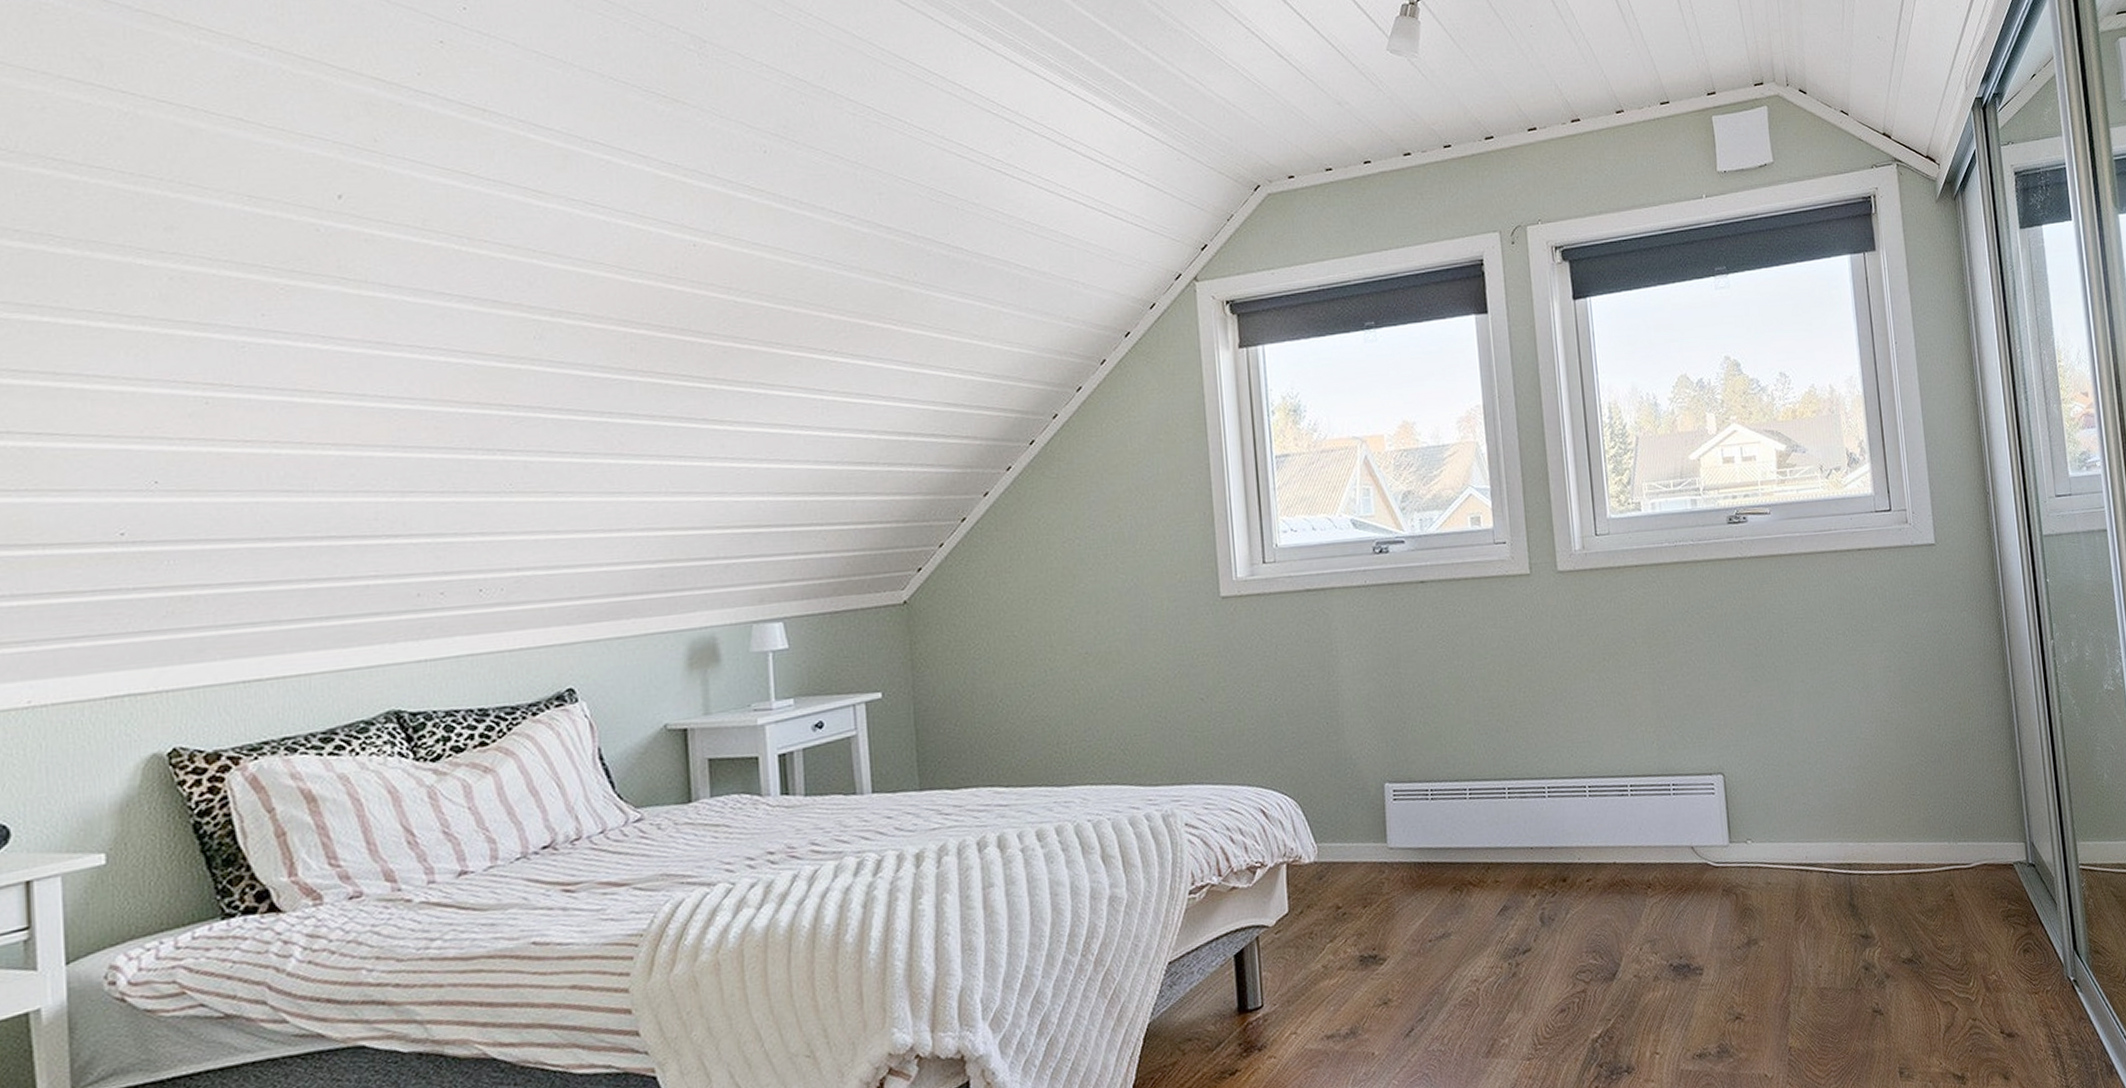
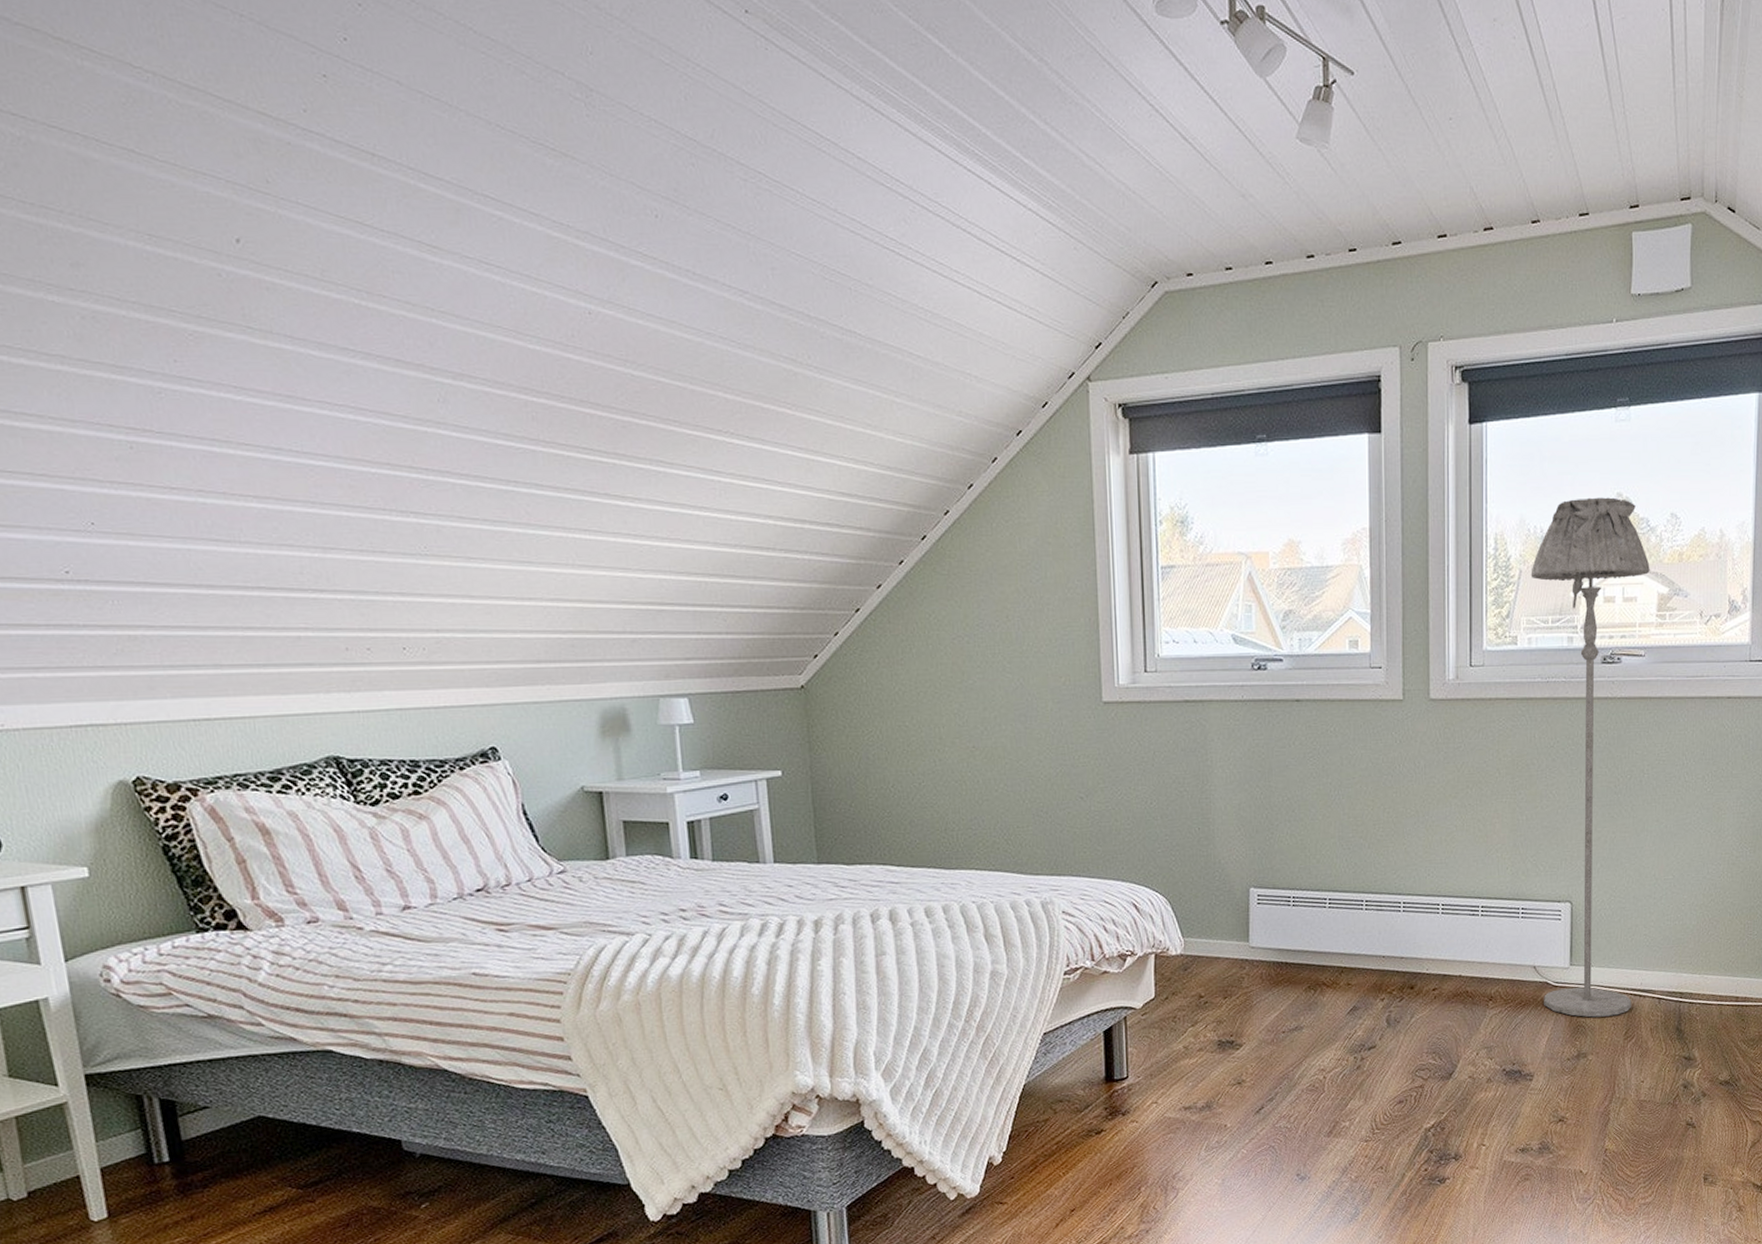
floor lamp: none [1647,361,1800,899] -> present [1531,497,1650,1018]

